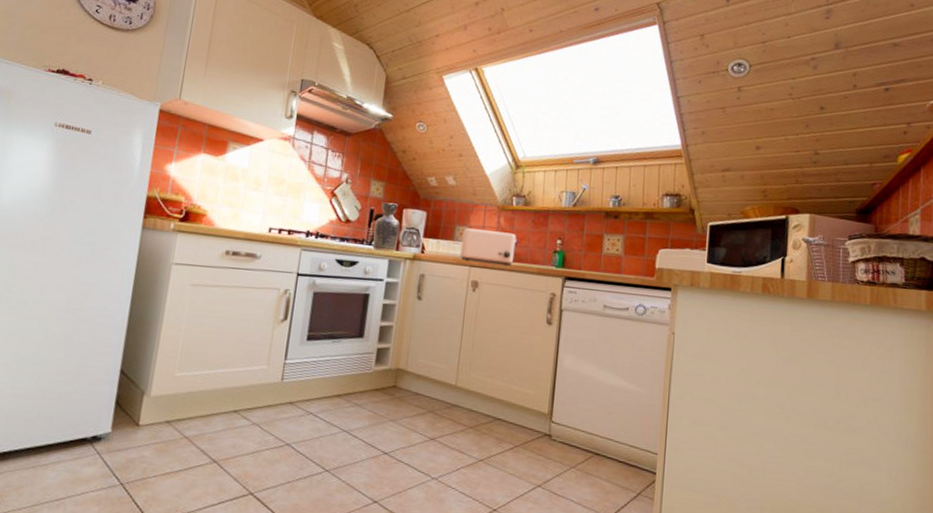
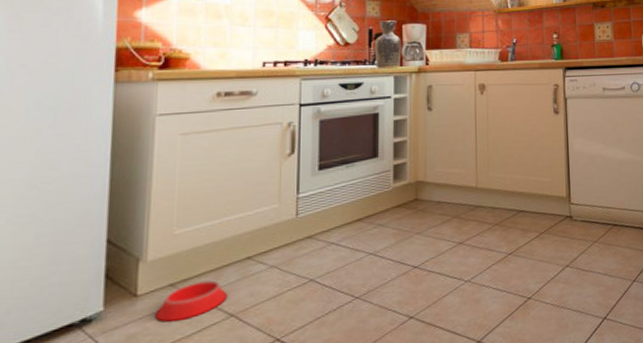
pet bowl: none [151,423,214,456] -> present [155,280,228,322]
toaster: present [459,228,517,267] -> none [463,34,517,67]

